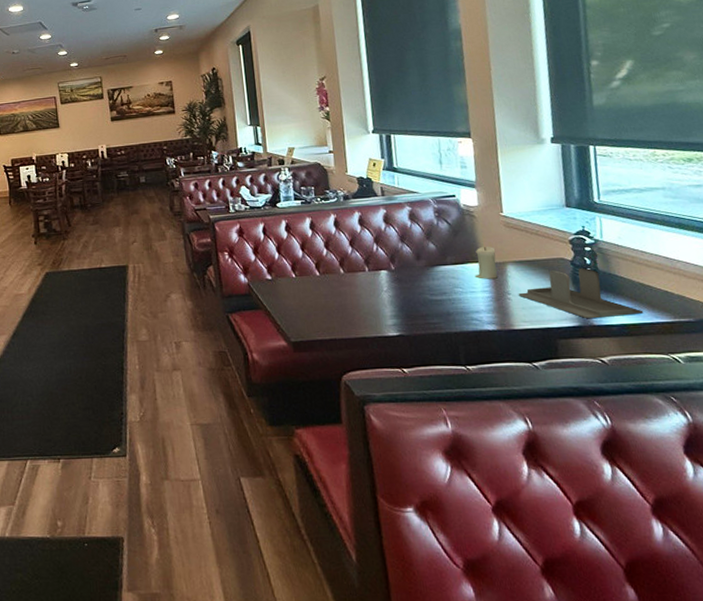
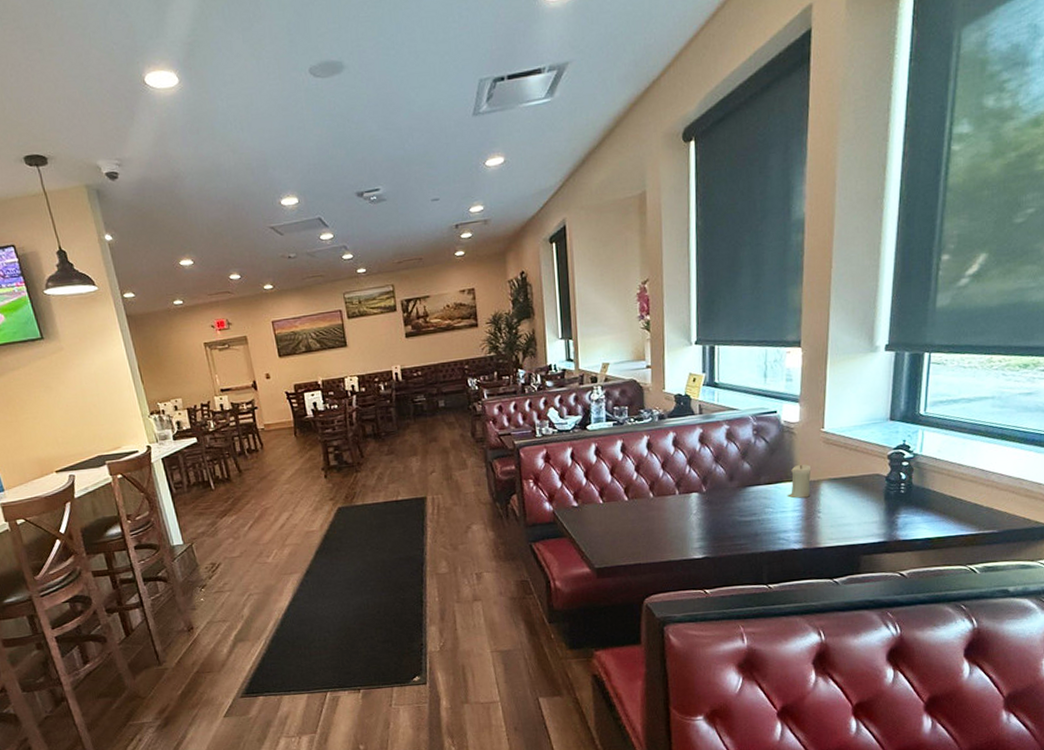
napkin holder: present [518,267,644,319] -> none [828,483,950,535]

